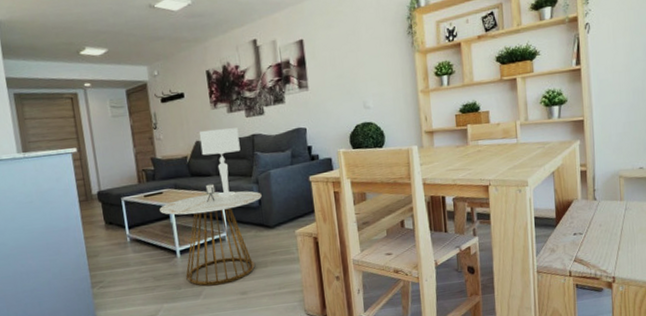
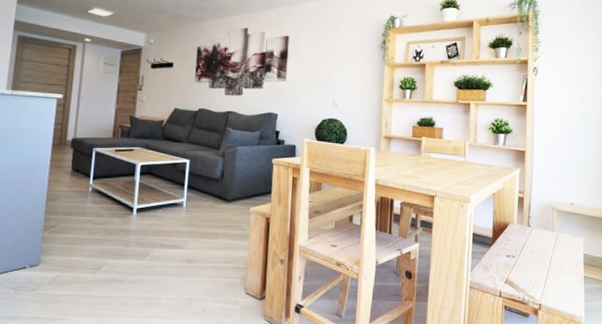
side table: present [159,184,262,286] -> none [127,150,225,249]
table lamp: present [199,128,241,197] -> none [177,99,216,165]

